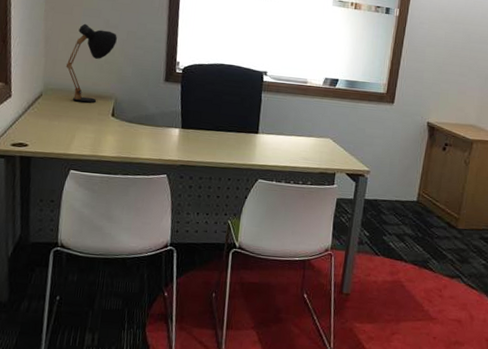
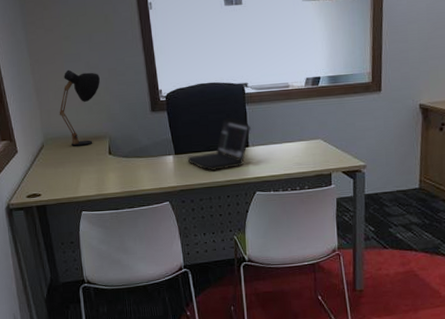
laptop: none [193,101,264,152] -> present [187,117,252,172]

